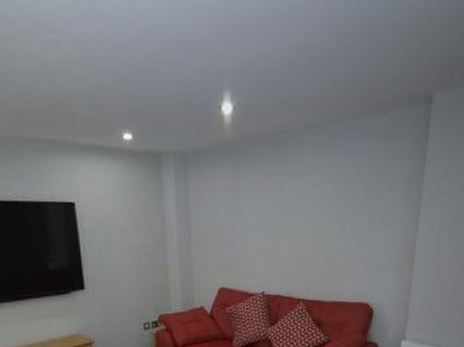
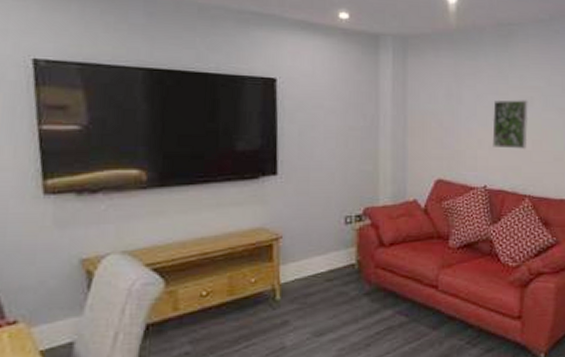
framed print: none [268,209,302,257] -> present [492,100,528,149]

